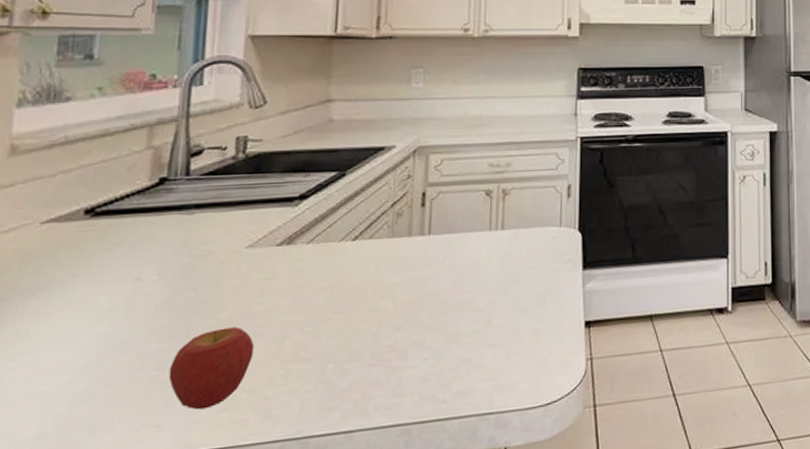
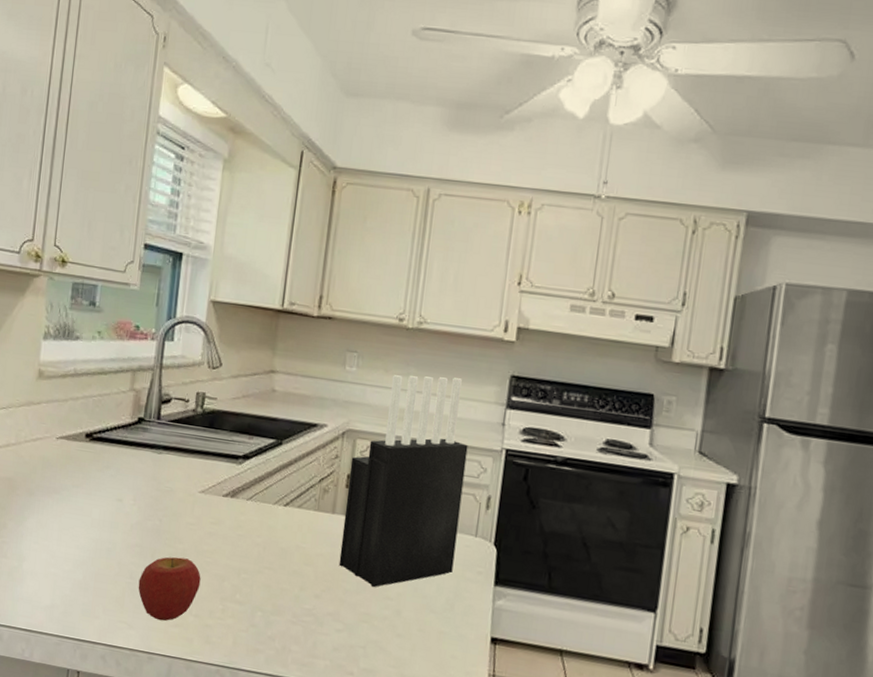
knife block: none [420,78,544,304] -> present [338,375,468,588]

